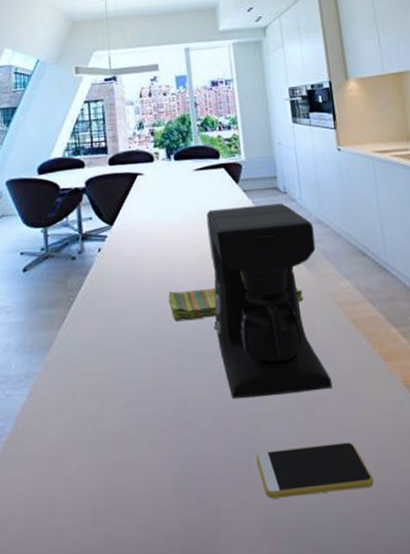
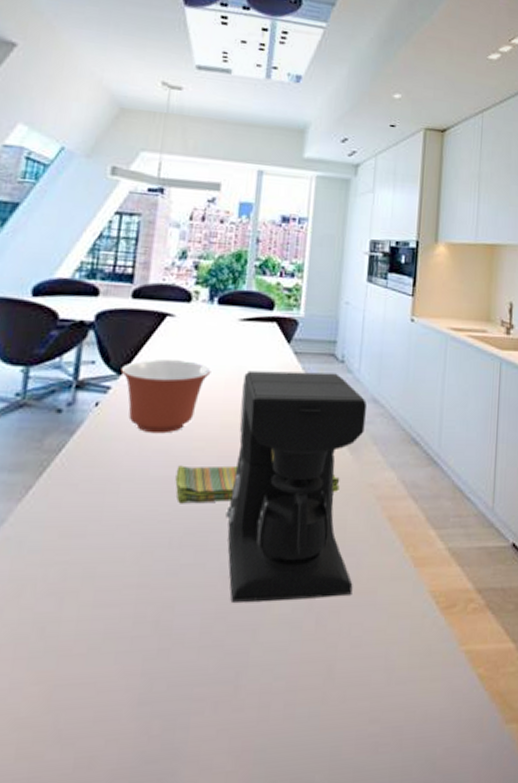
mixing bowl: none [111,208,180,269] -> present [120,359,212,434]
smartphone: present [256,442,374,499] -> none [245,659,377,725]

